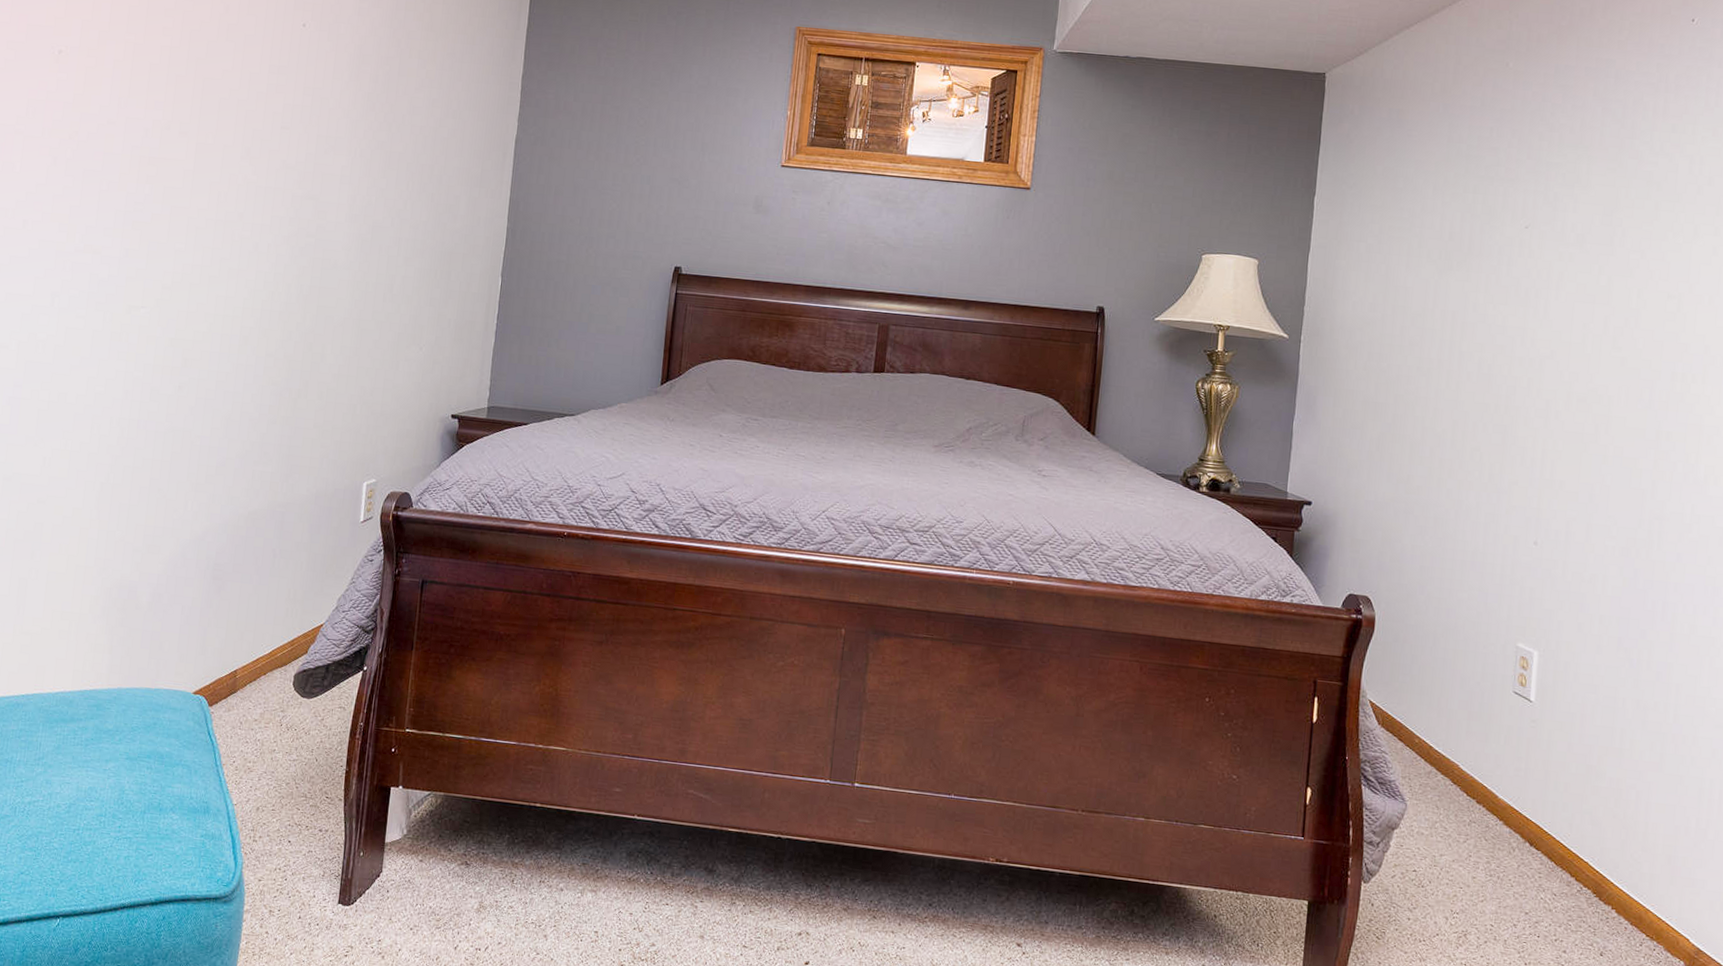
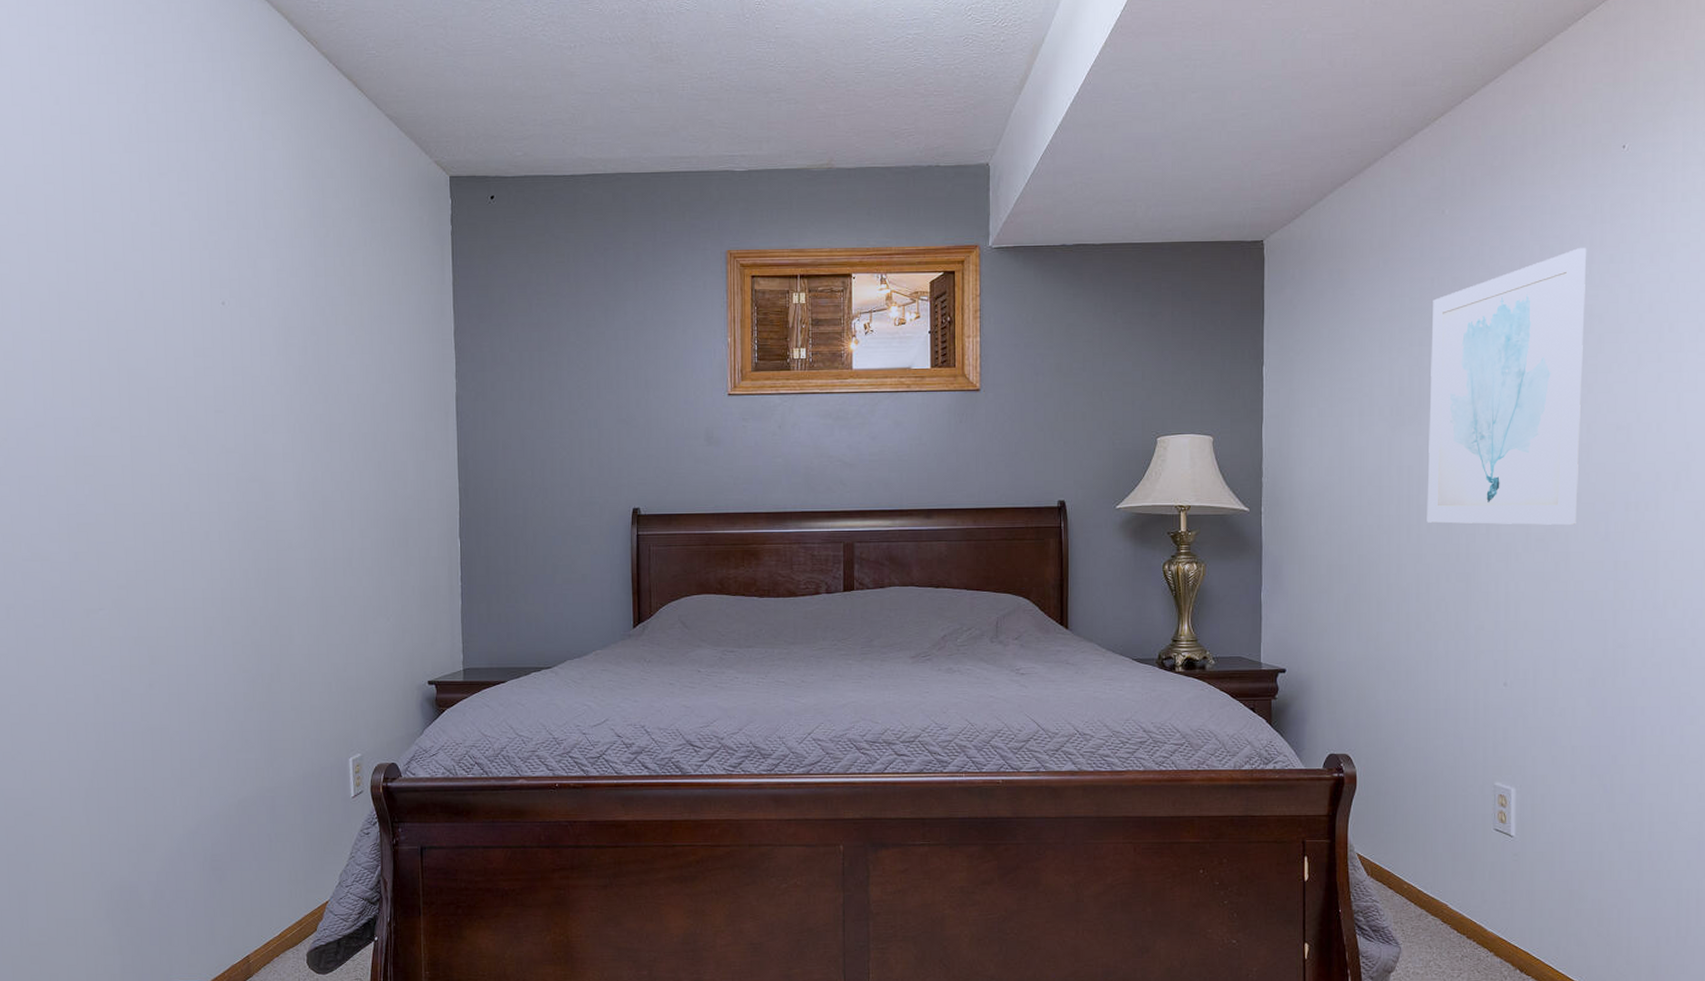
wall art: none [1467,114,1650,389] -> present [1427,248,1587,525]

